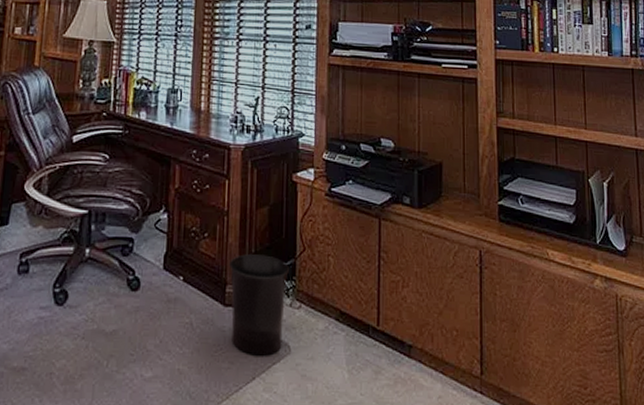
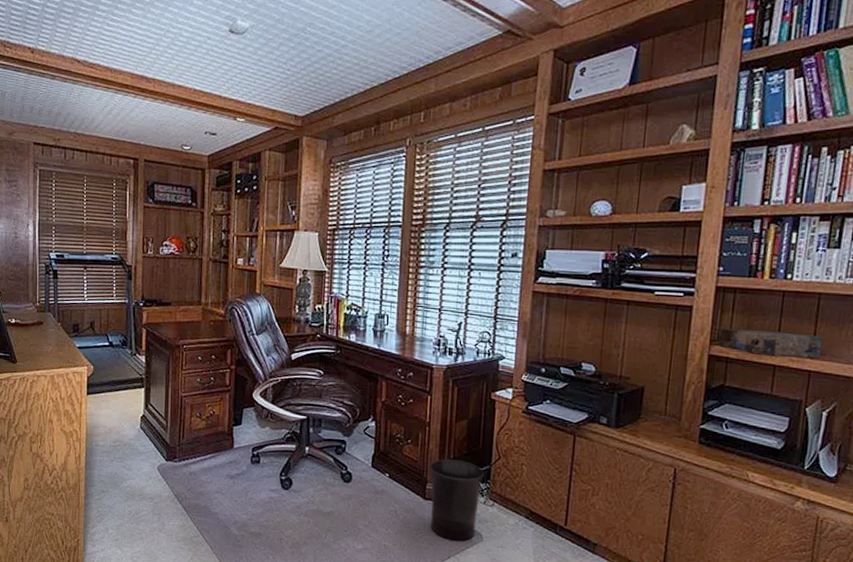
decorative box: none [505,100,593,129] -> present [719,328,823,358]

